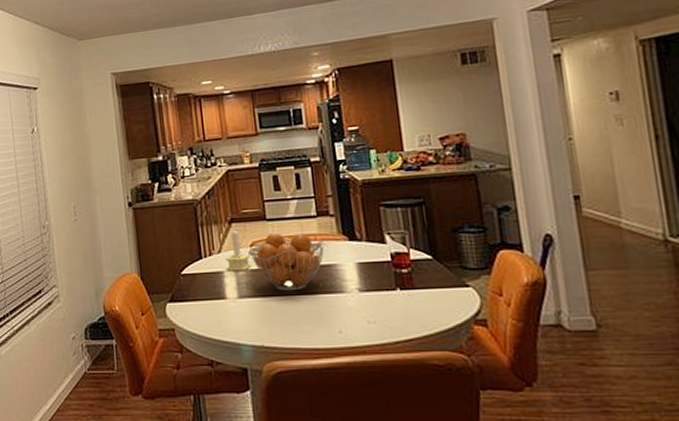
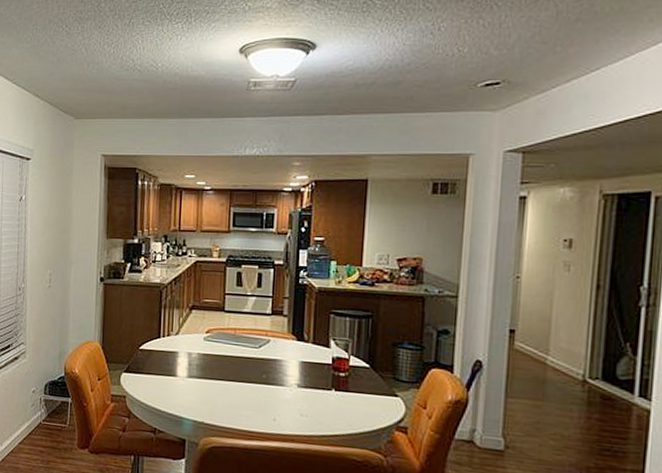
candle: present [226,228,252,271] -> none [181,315,205,354]
fruit basket: present [249,232,325,291] -> none [205,323,274,378]

